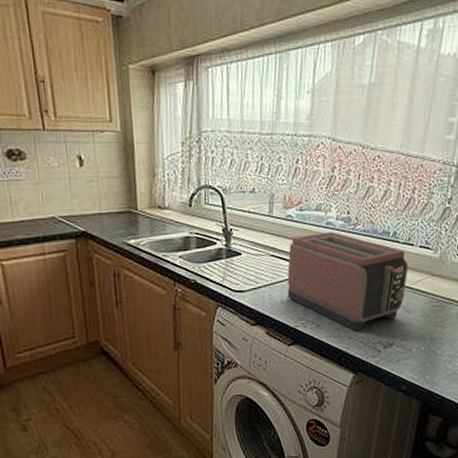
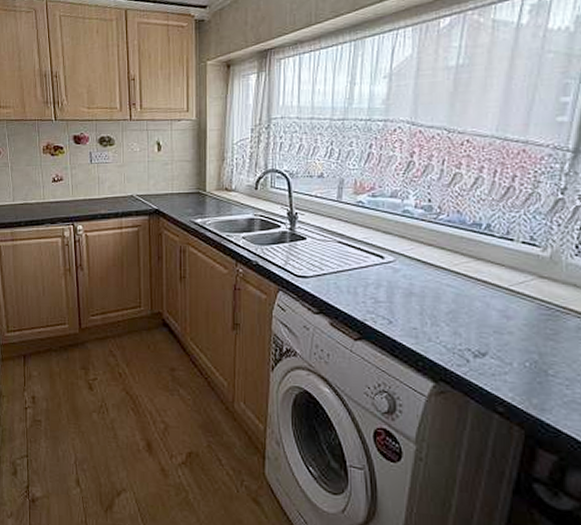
toaster: present [287,231,408,332] -> none [355,220,507,334]

